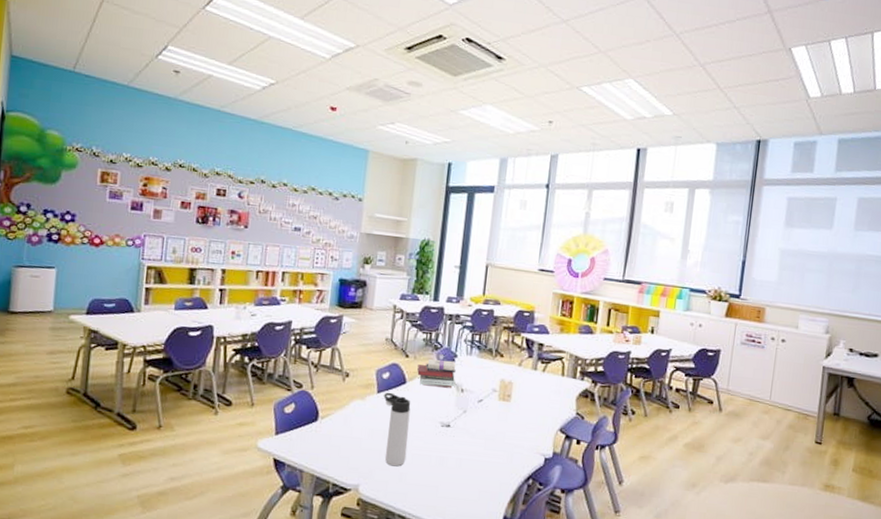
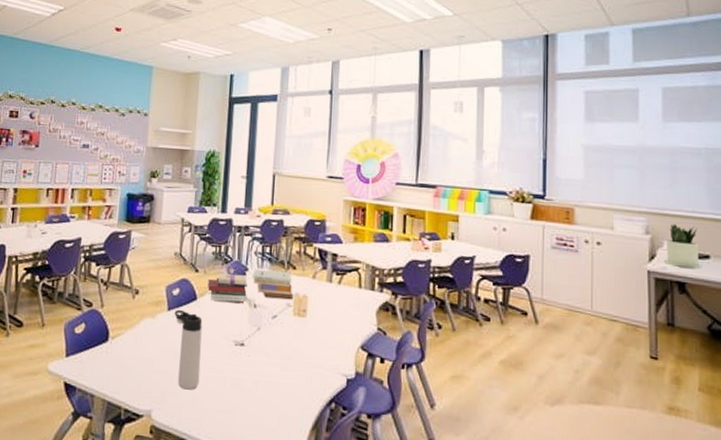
books: none [461,355,499,385] -> present [253,269,293,299]
planter: none [838,325,871,366] -> present [664,224,703,269]

